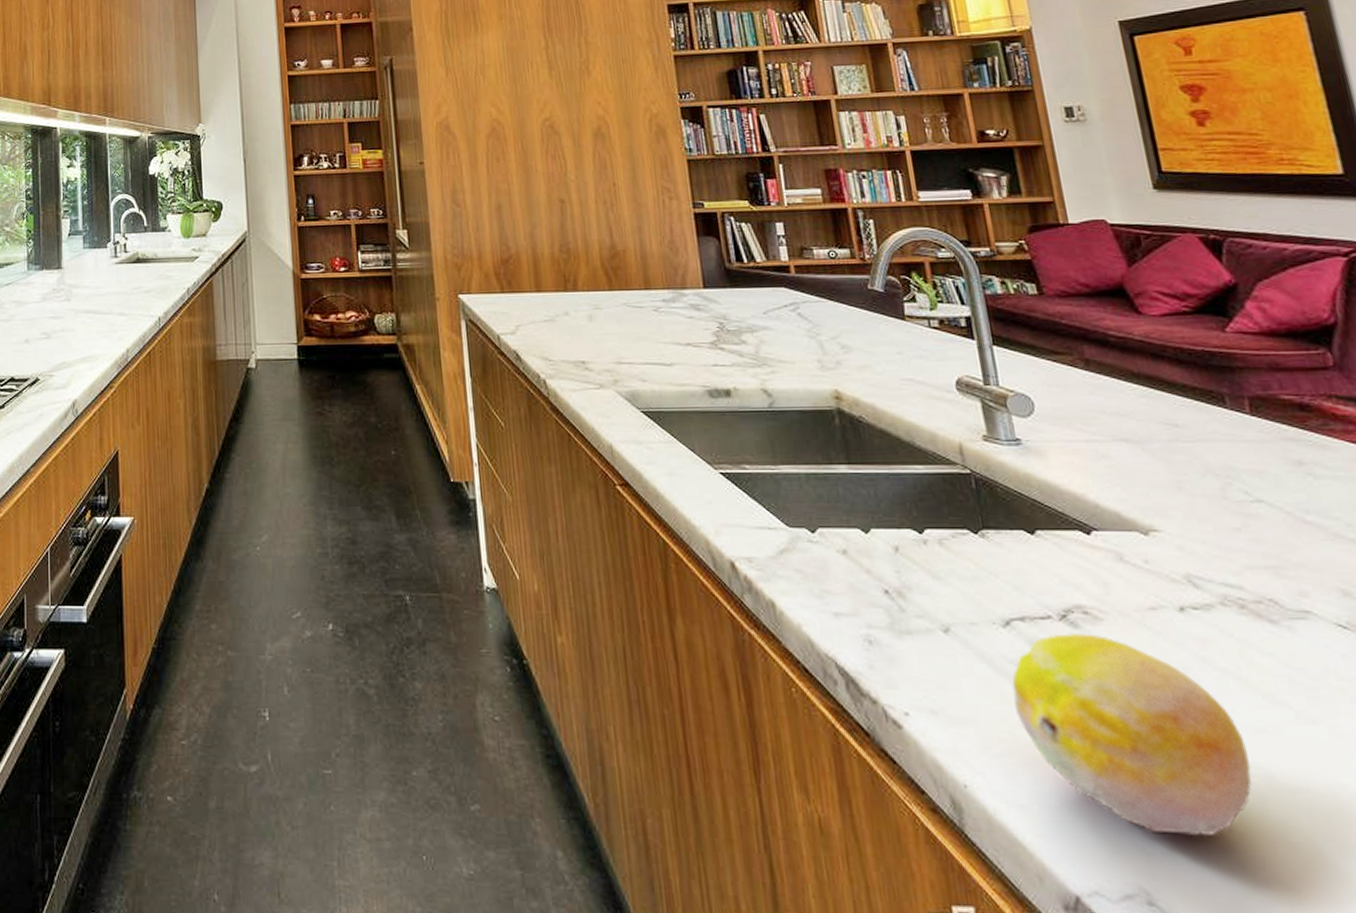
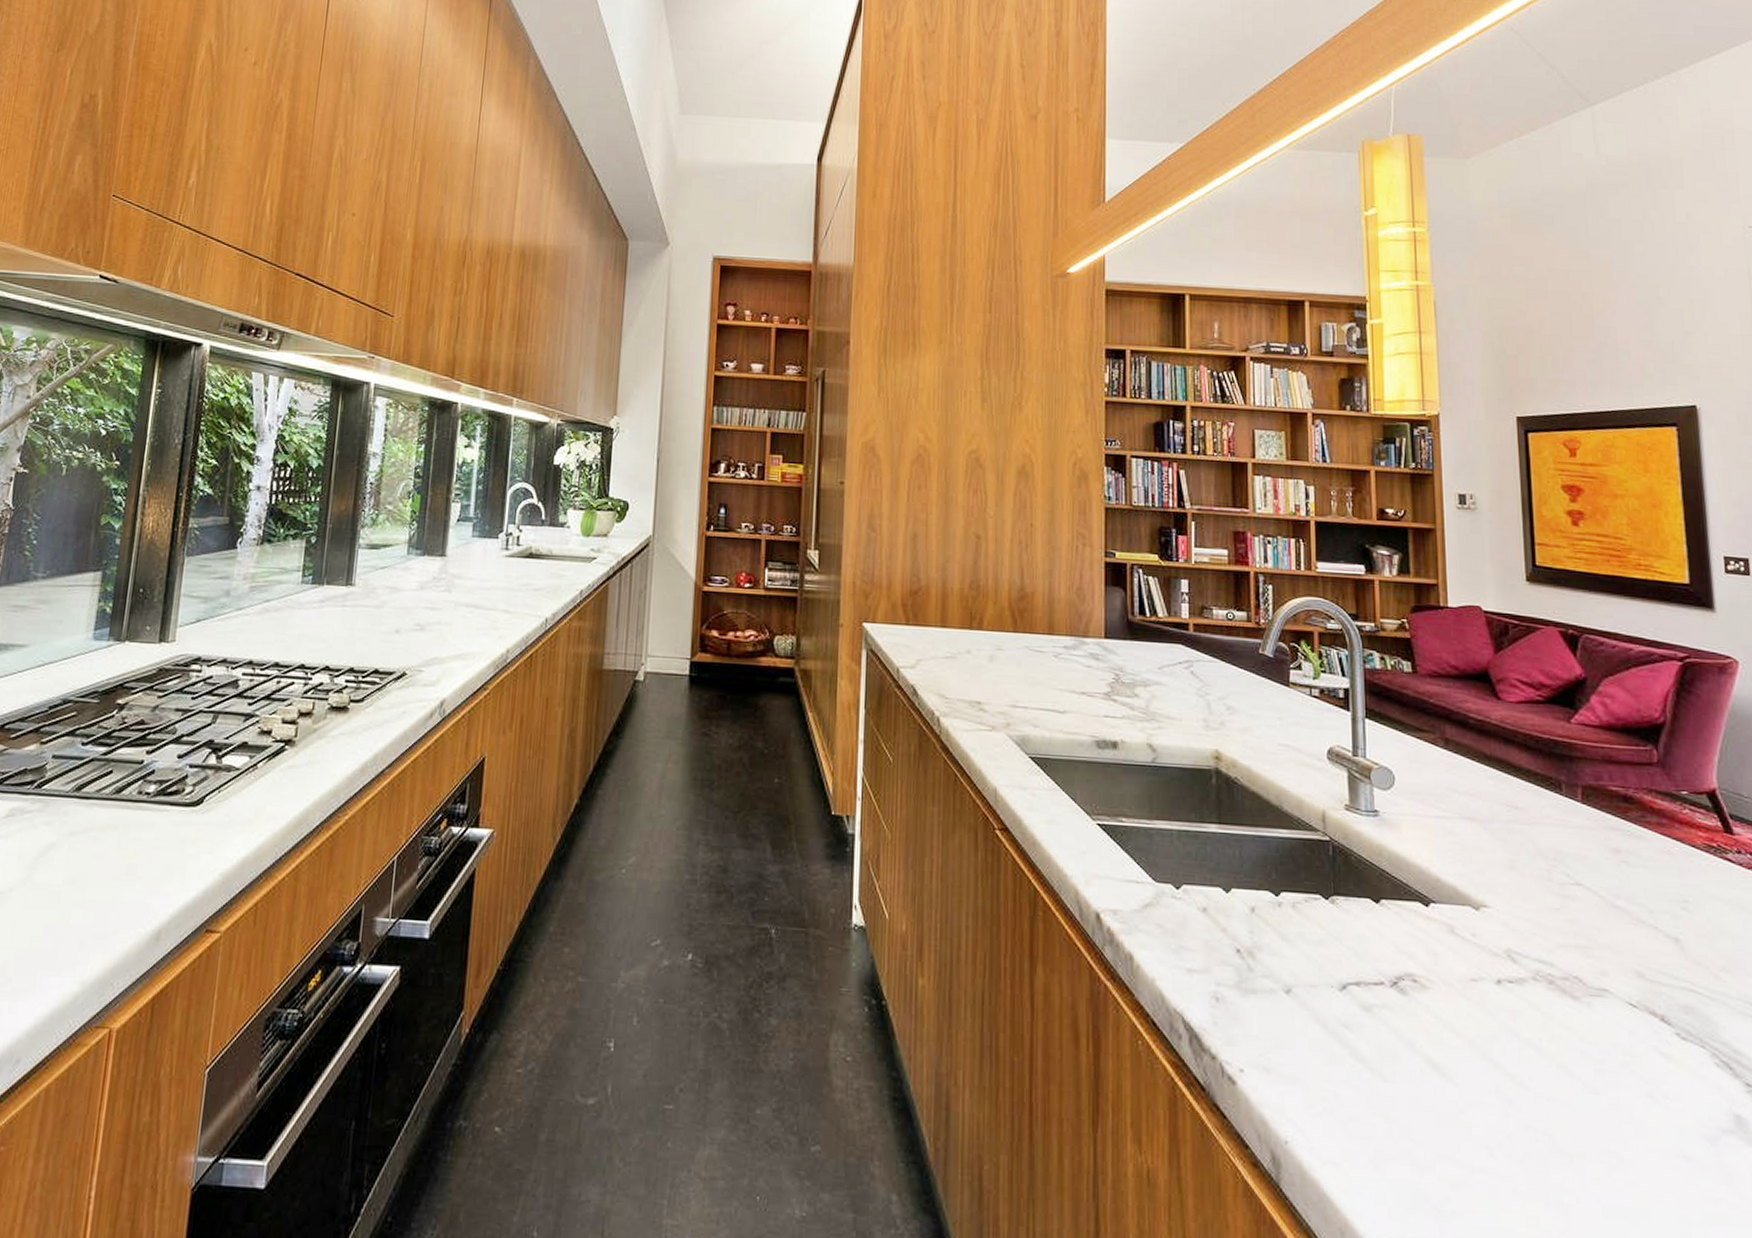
fruit: present [1012,633,1252,837] -> none [1340,1000,1538,1197]

